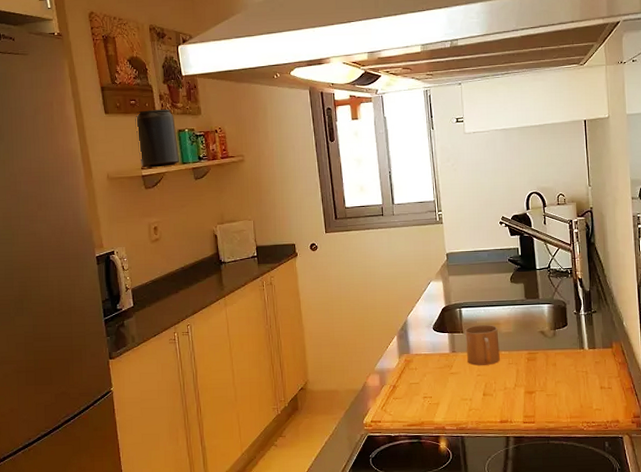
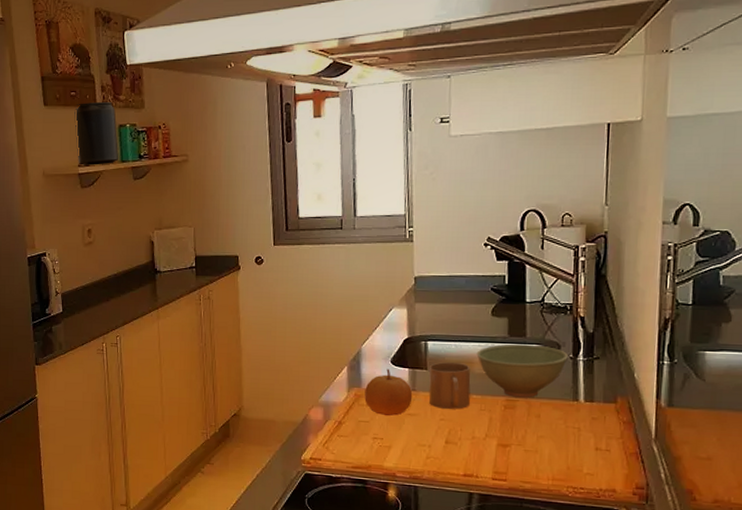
fruit: none [413,335,453,376] -> present [364,368,413,416]
bowl: none [501,304,573,350] -> present [476,344,568,398]

